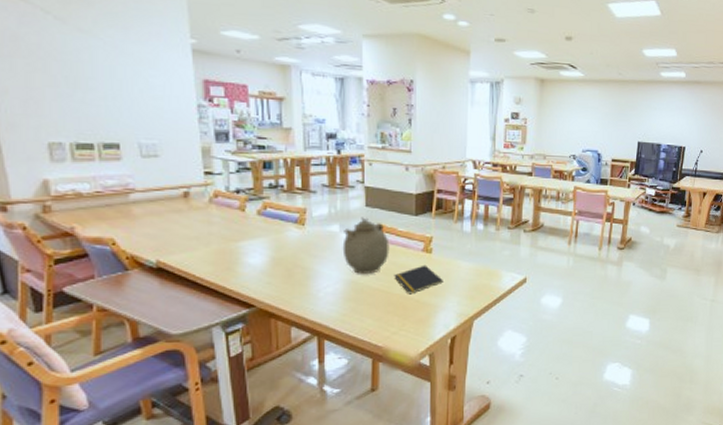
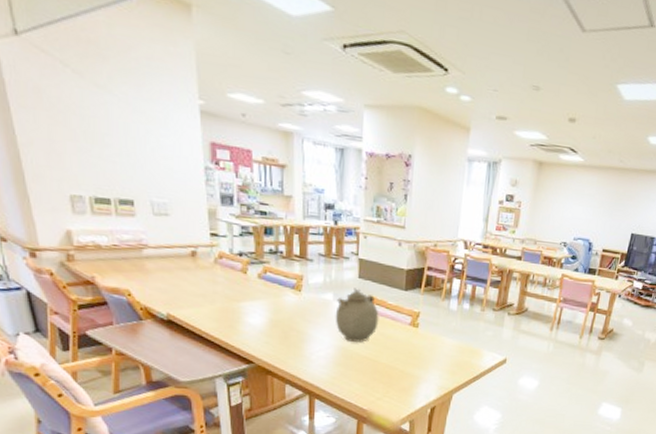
notepad: present [394,265,443,295] -> none [381,338,427,365]

